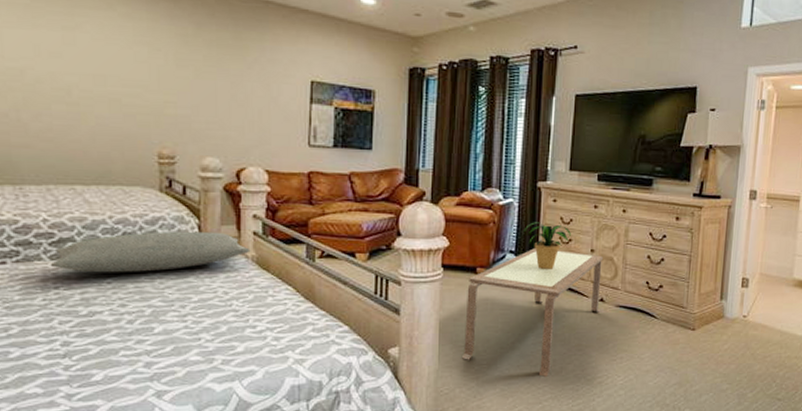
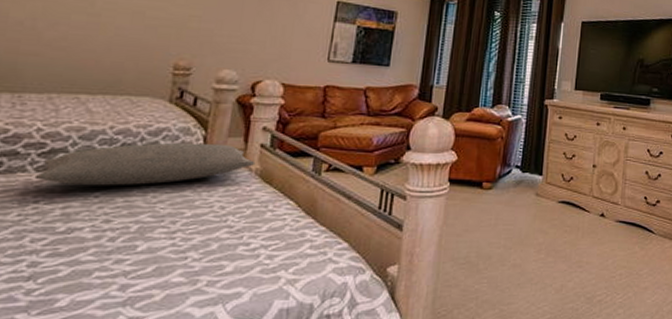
coffee table: present [461,248,604,377] -> none [461,163,605,295]
potted plant: present [523,222,571,270] -> none [530,138,575,185]

